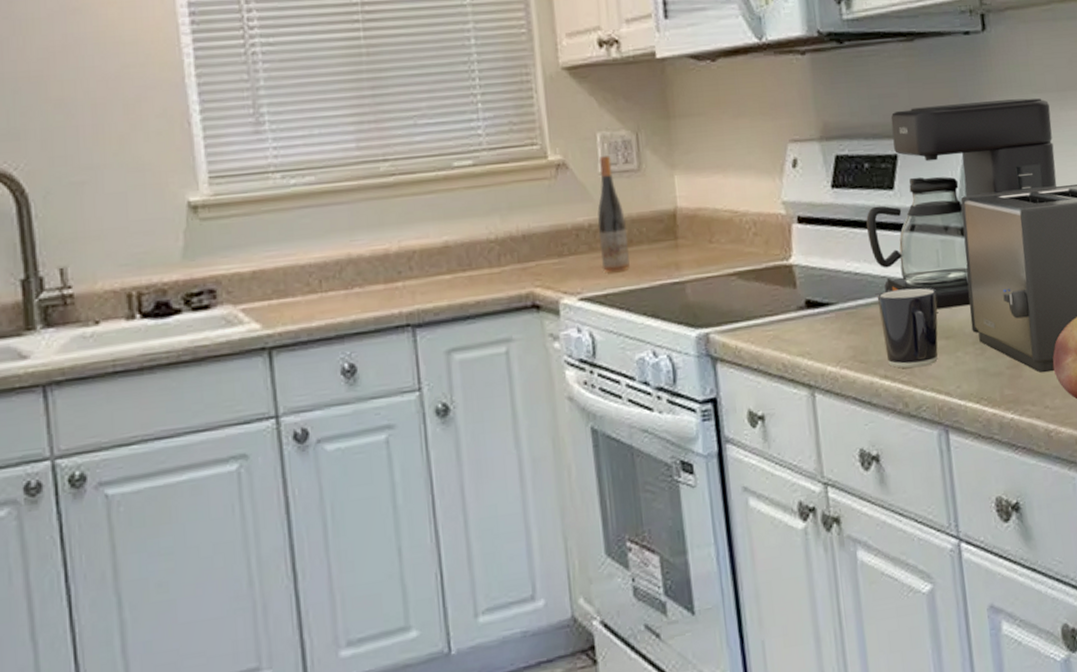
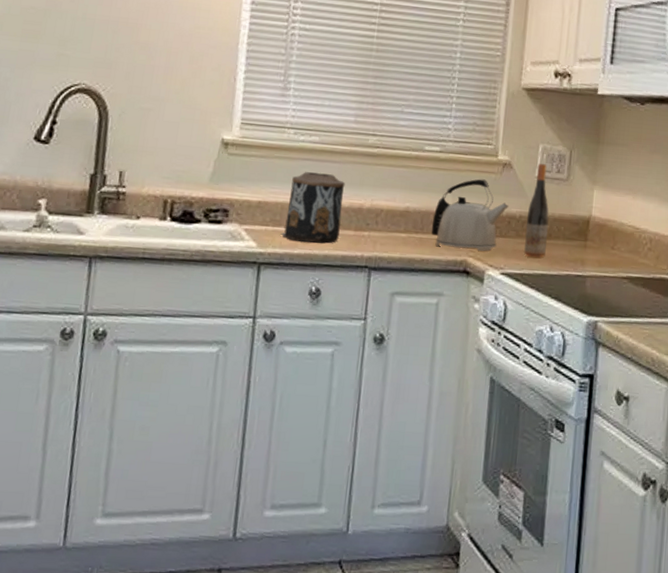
canister: none [289,219,366,312] -> present [280,172,345,243]
kettle: none [480,188,574,283] -> present [431,179,510,252]

